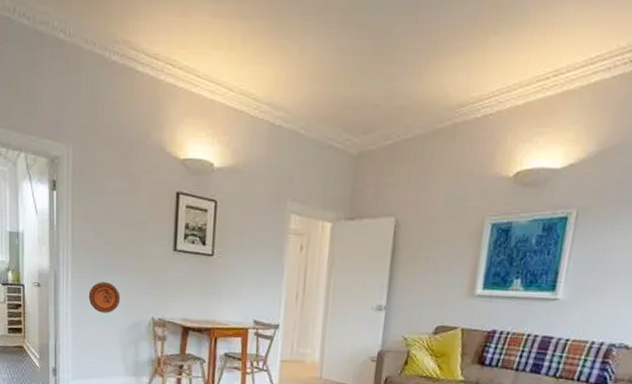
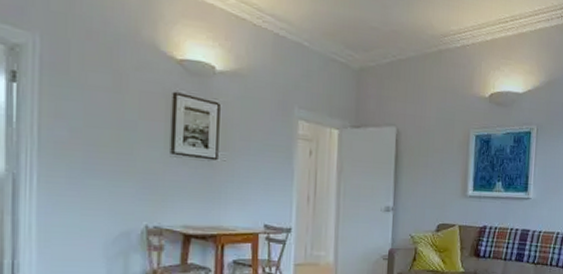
decorative plate: present [88,282,121,313] -> none [61,187,105,223]

